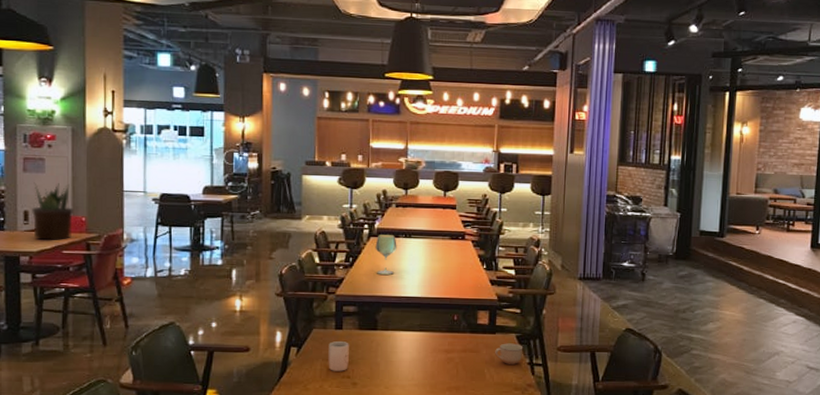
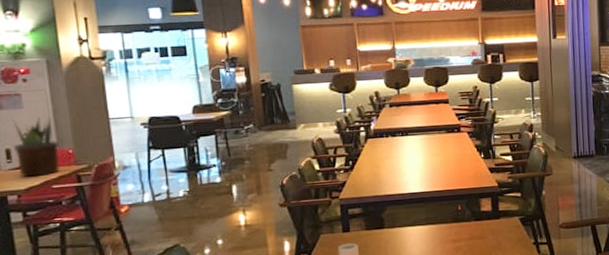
wine glass: present [375,235,397,275] -> none [373,135,395,174]
cup: present [495,343,522,364] -> none [501,226,527,247]

